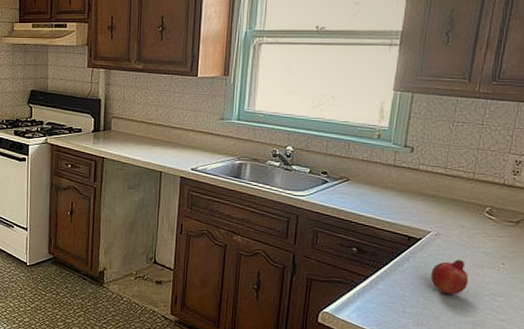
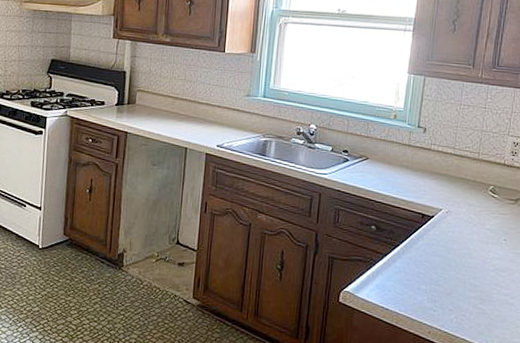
fruit: present [431,260,468,295] -> none [443,236,475,271]

